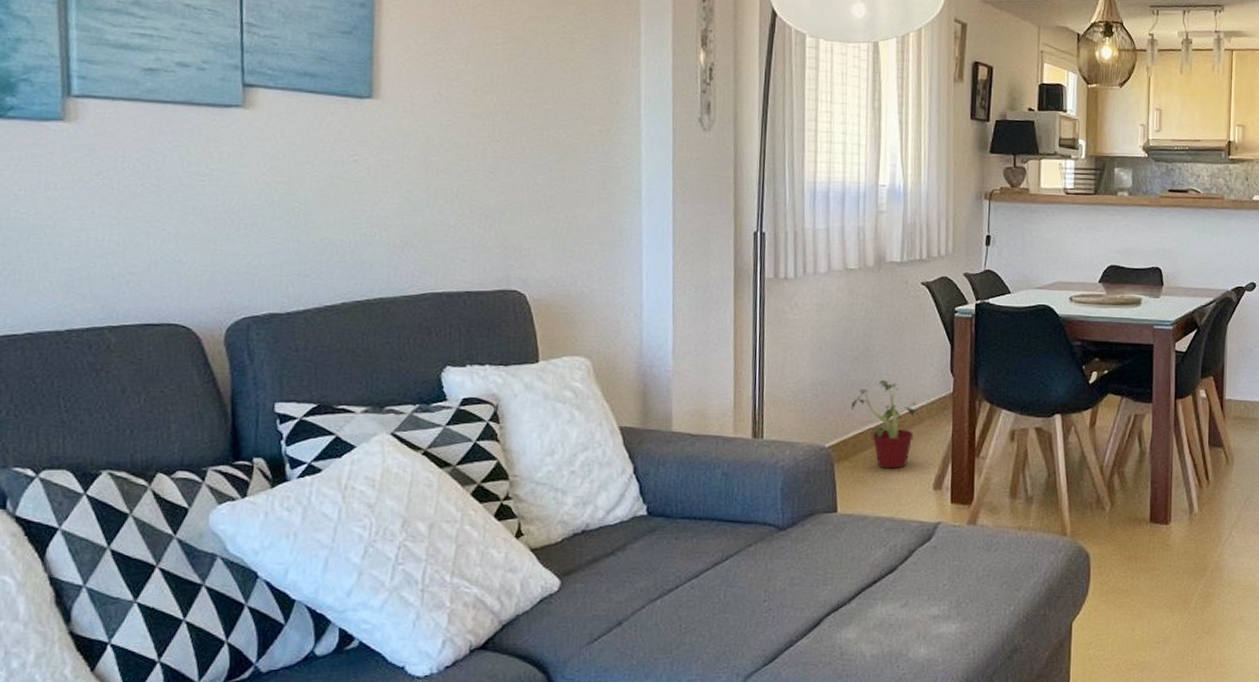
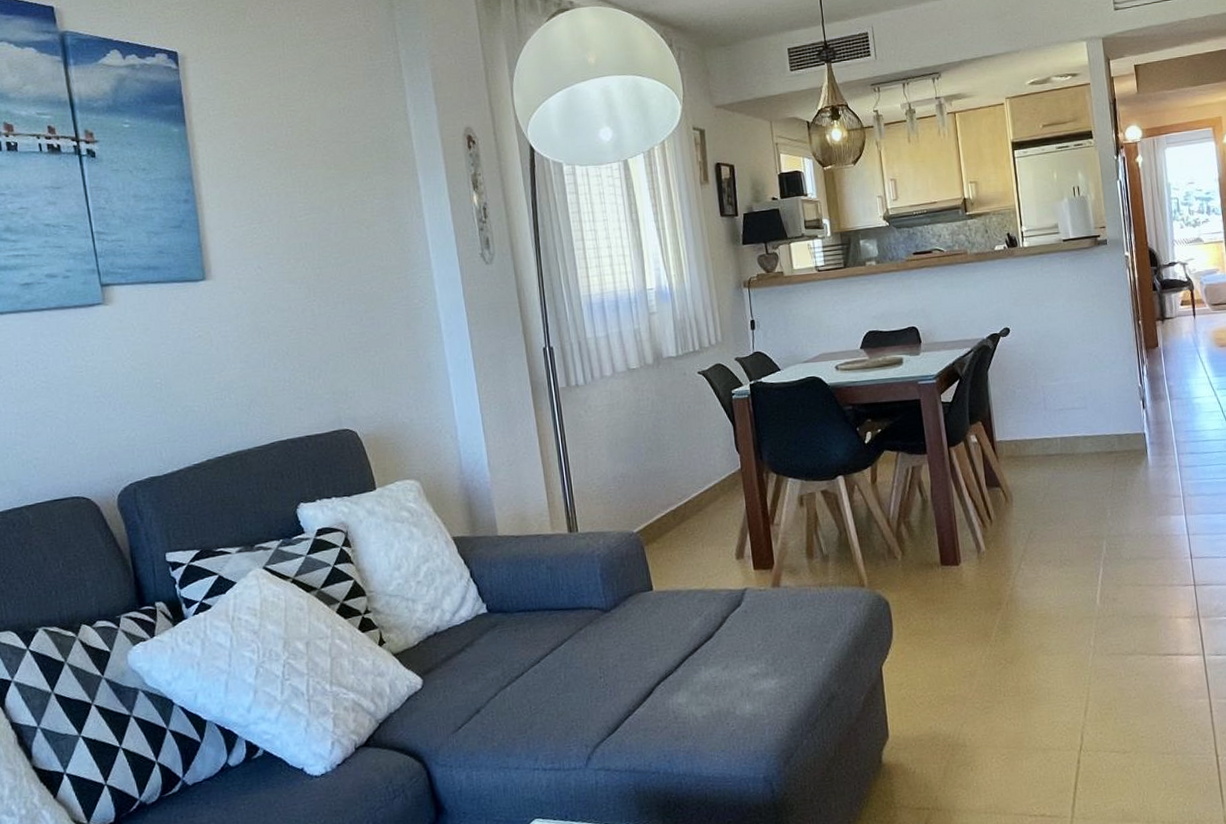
potted plant: present [851,379,921,469] -> none [650,464,715,546]

